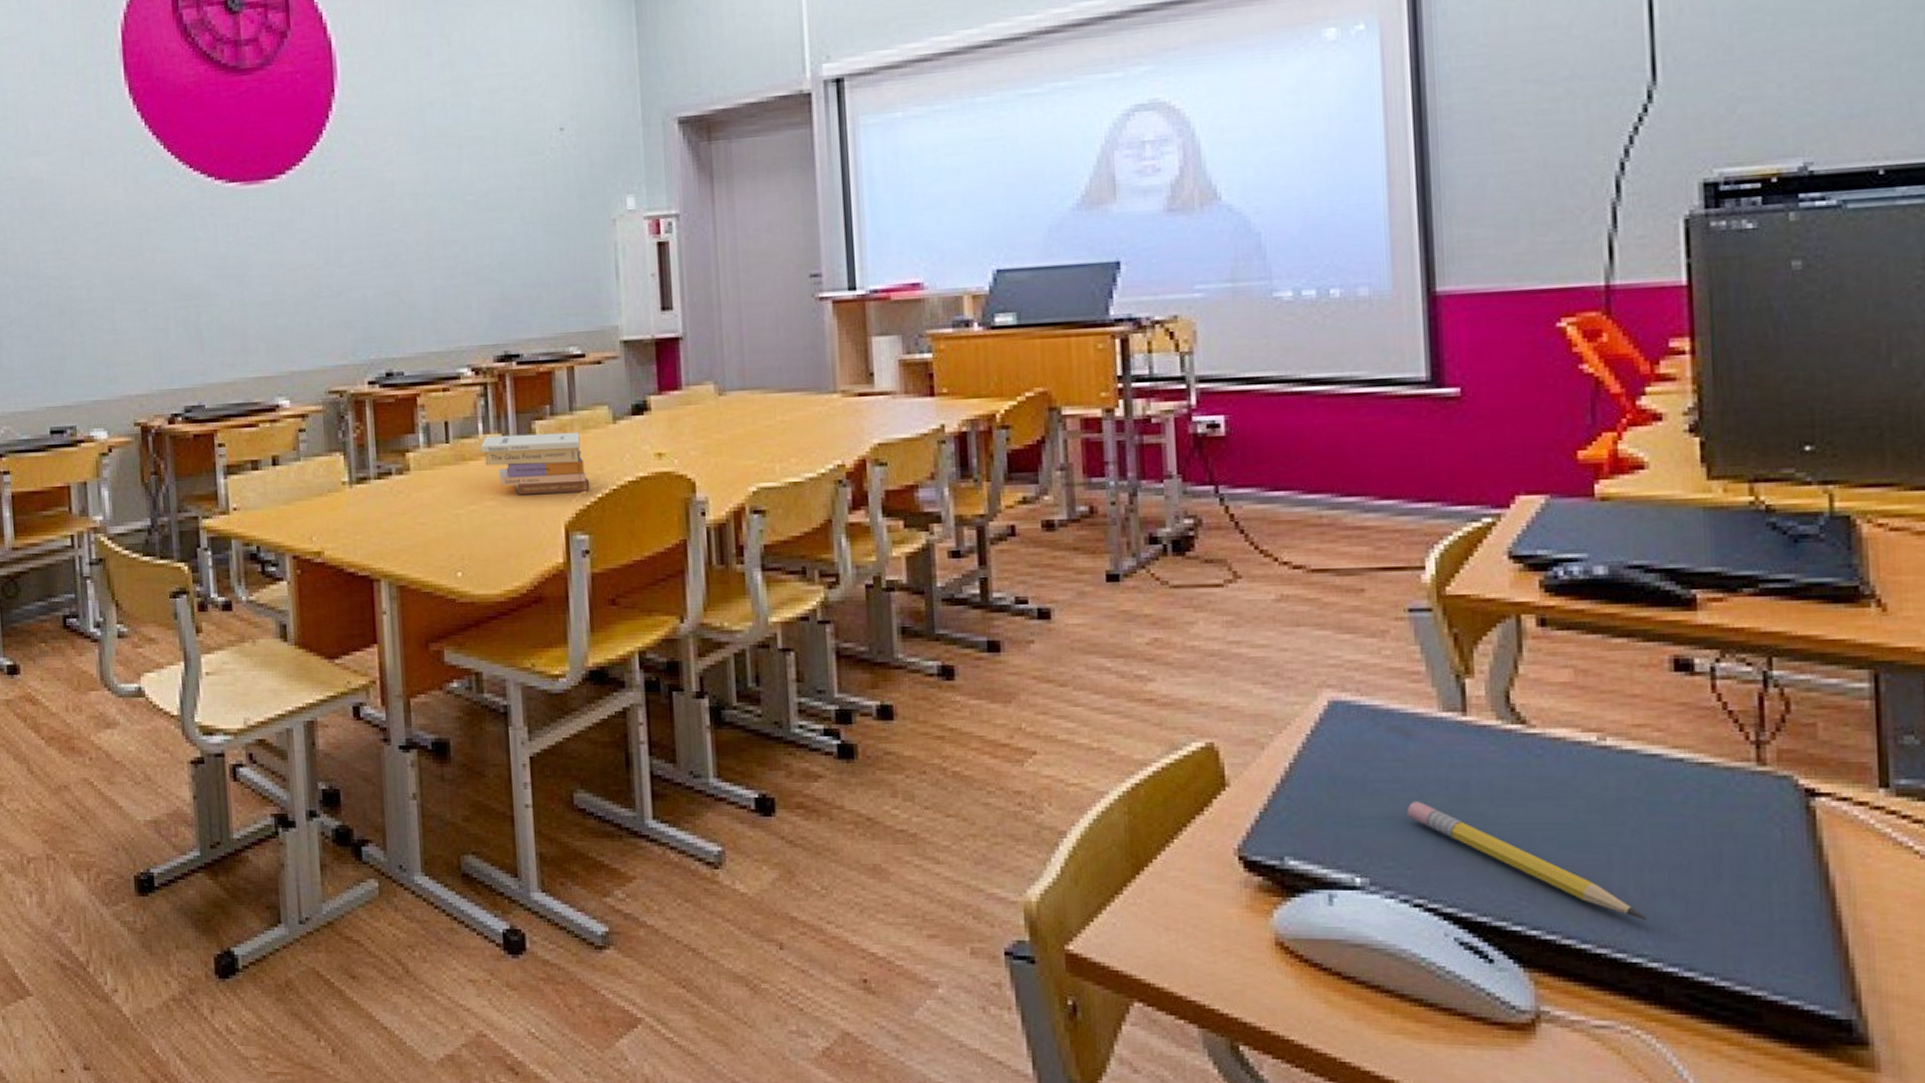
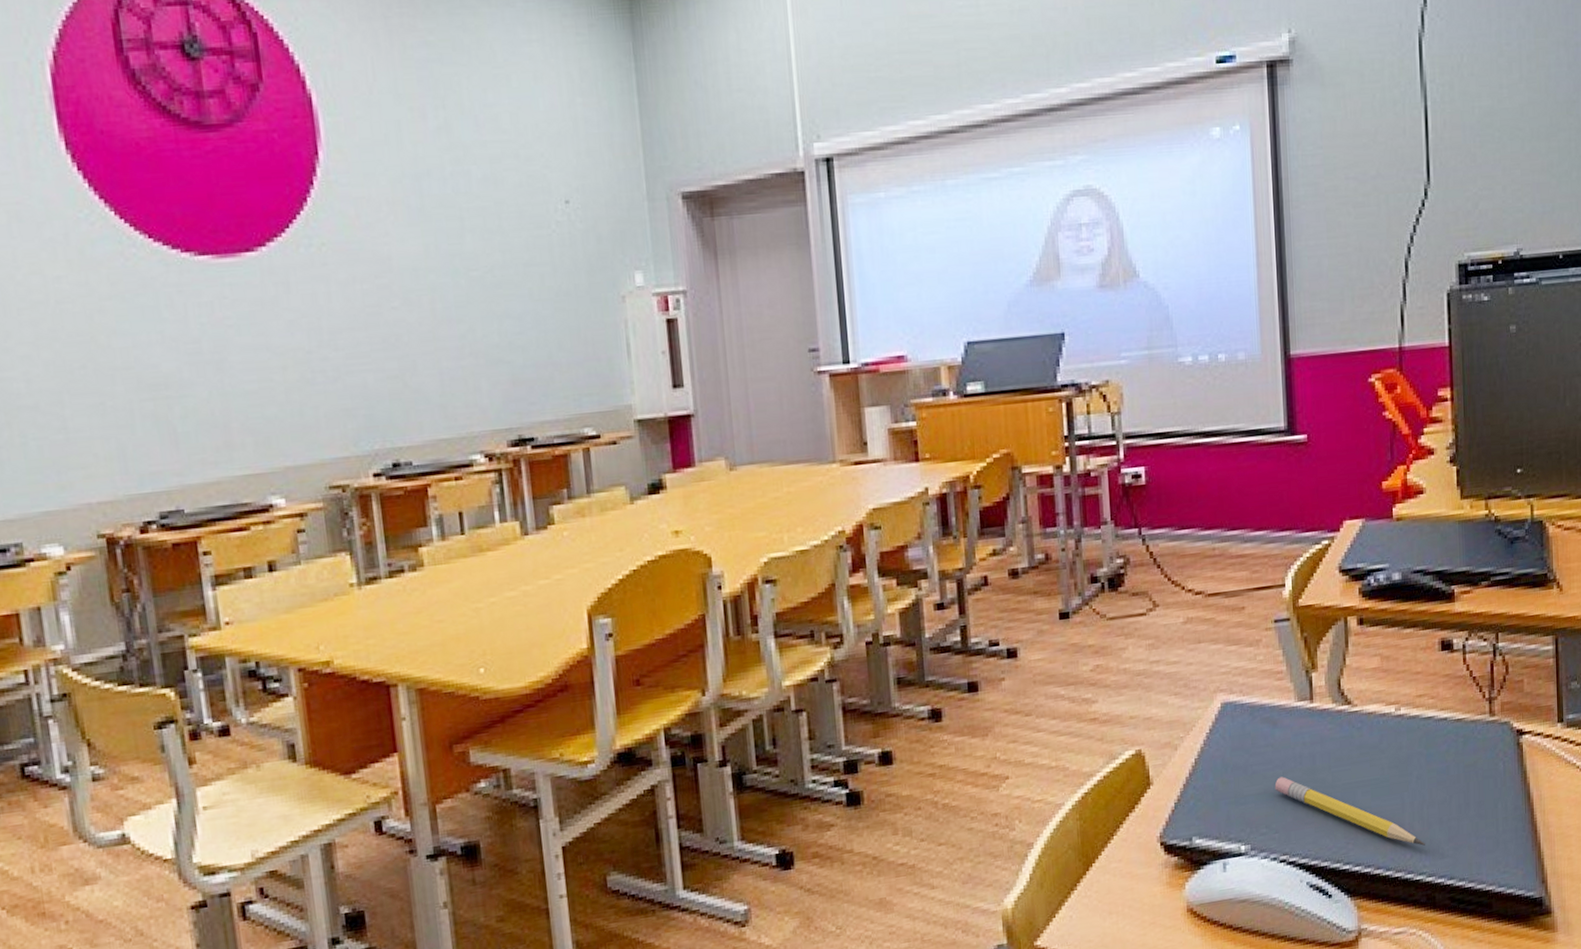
books: present [481,432,591,495] -> none [498,514,611,584]

